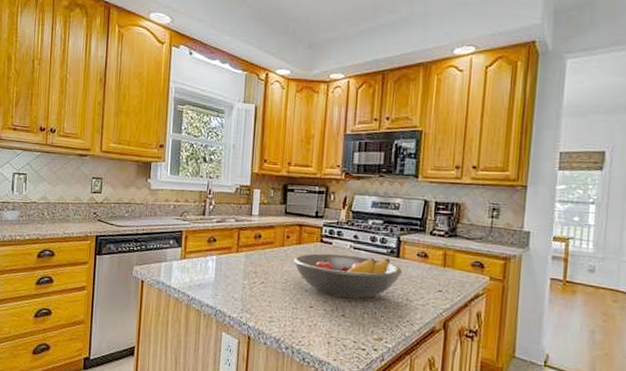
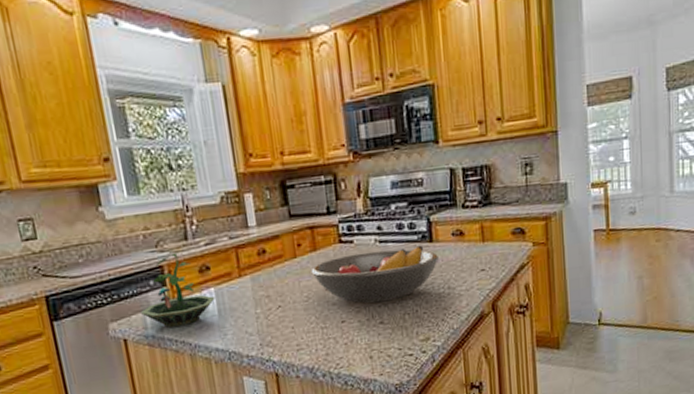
terrarium: none [158,223,215,281] -> present [140,252,215,327]

